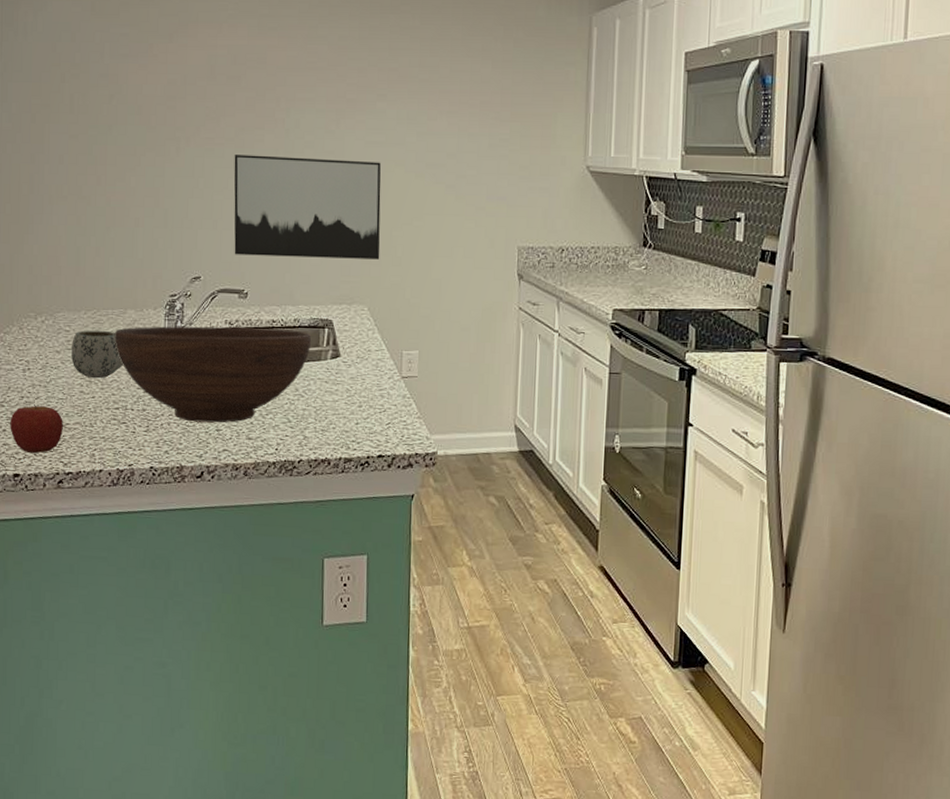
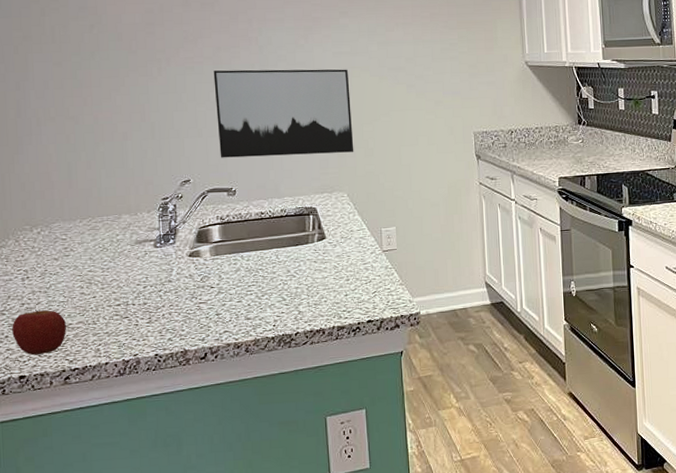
mug: present [71,330,124,379] -> none [69,235,122,280]
fruit bowl: present [114,326,312,423] -> none [110,219,299,310]

